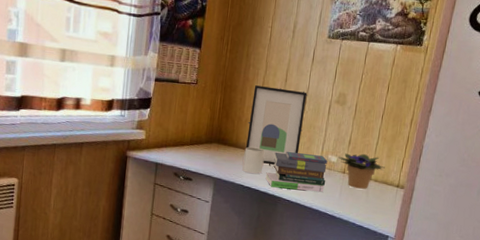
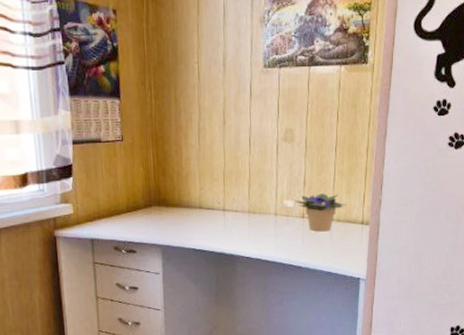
mug: present [242,146,265,175] -> none [189,203,214,235]
picture frame: present [246,85,308,166] -> none [189,132,252,223]
books: present [265,151,328,192] -> none [218,202,285,246]

